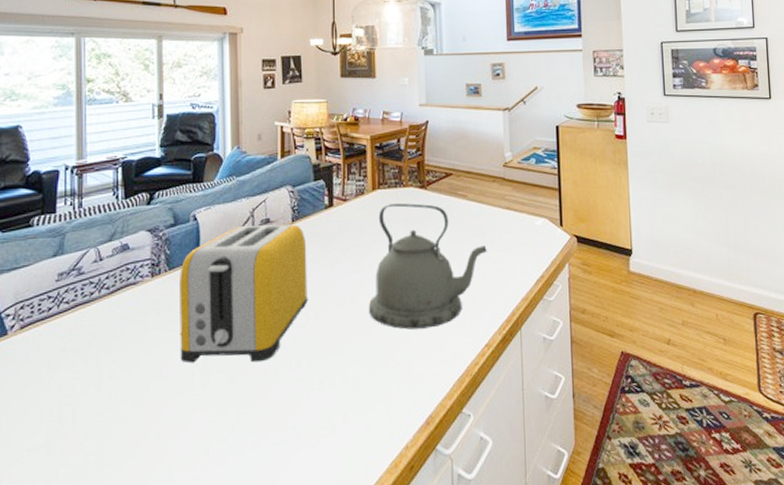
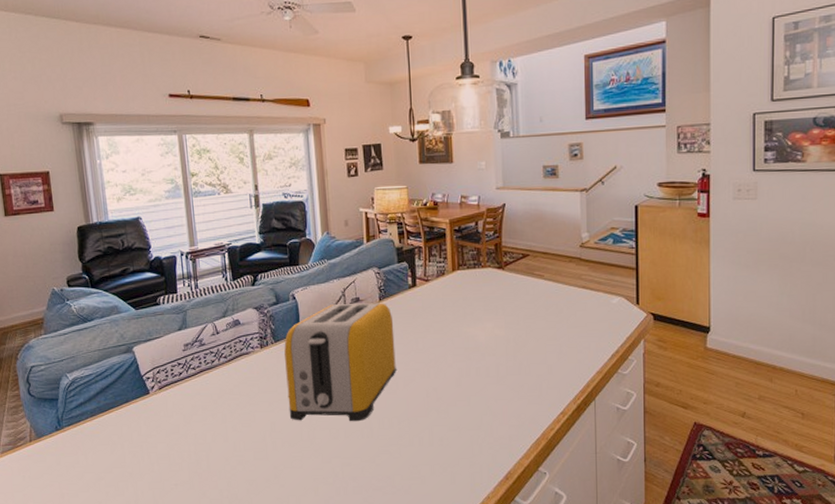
kettle: present [369,203,487,330] -> none [452,283,563,397]

